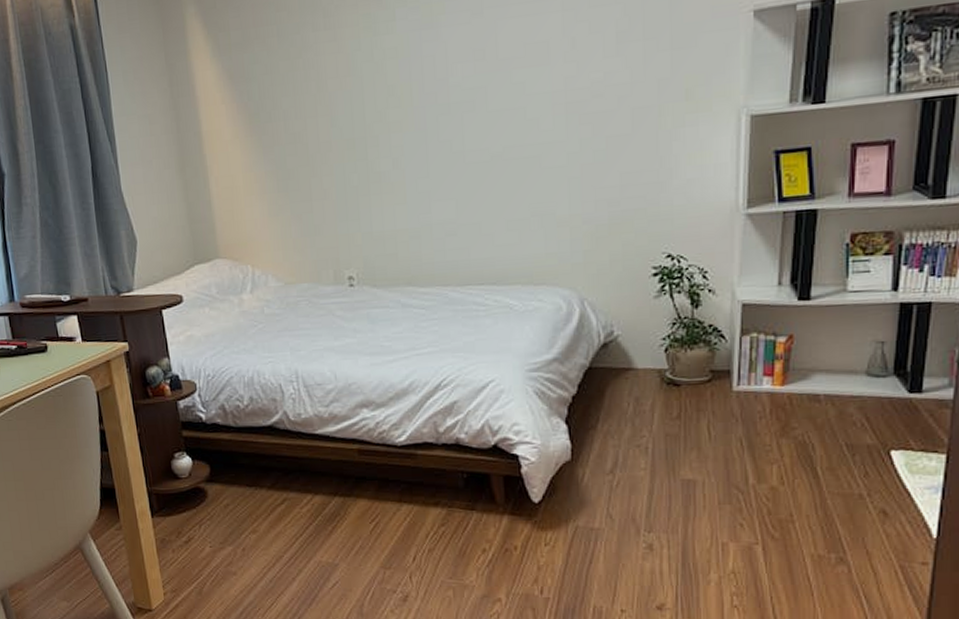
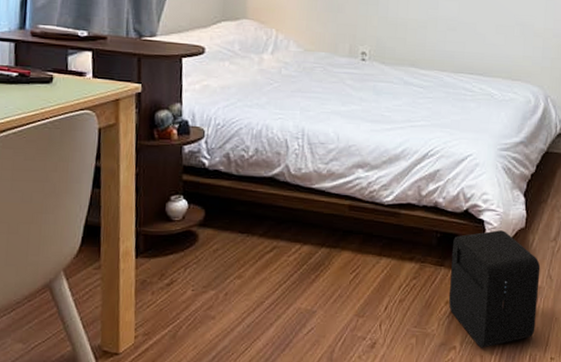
air purifier: none [483,465,597,600] -> present [449,230,541,348]

